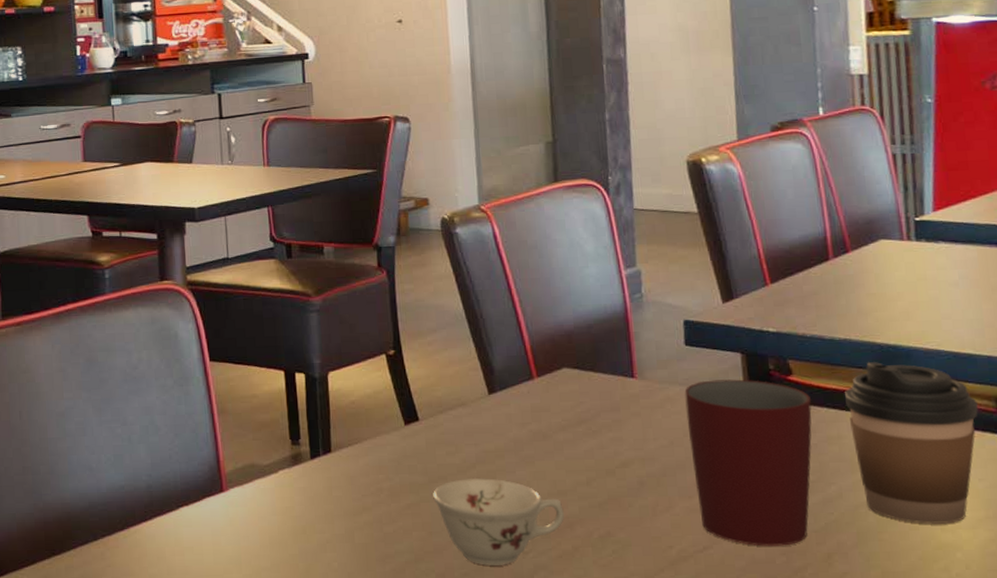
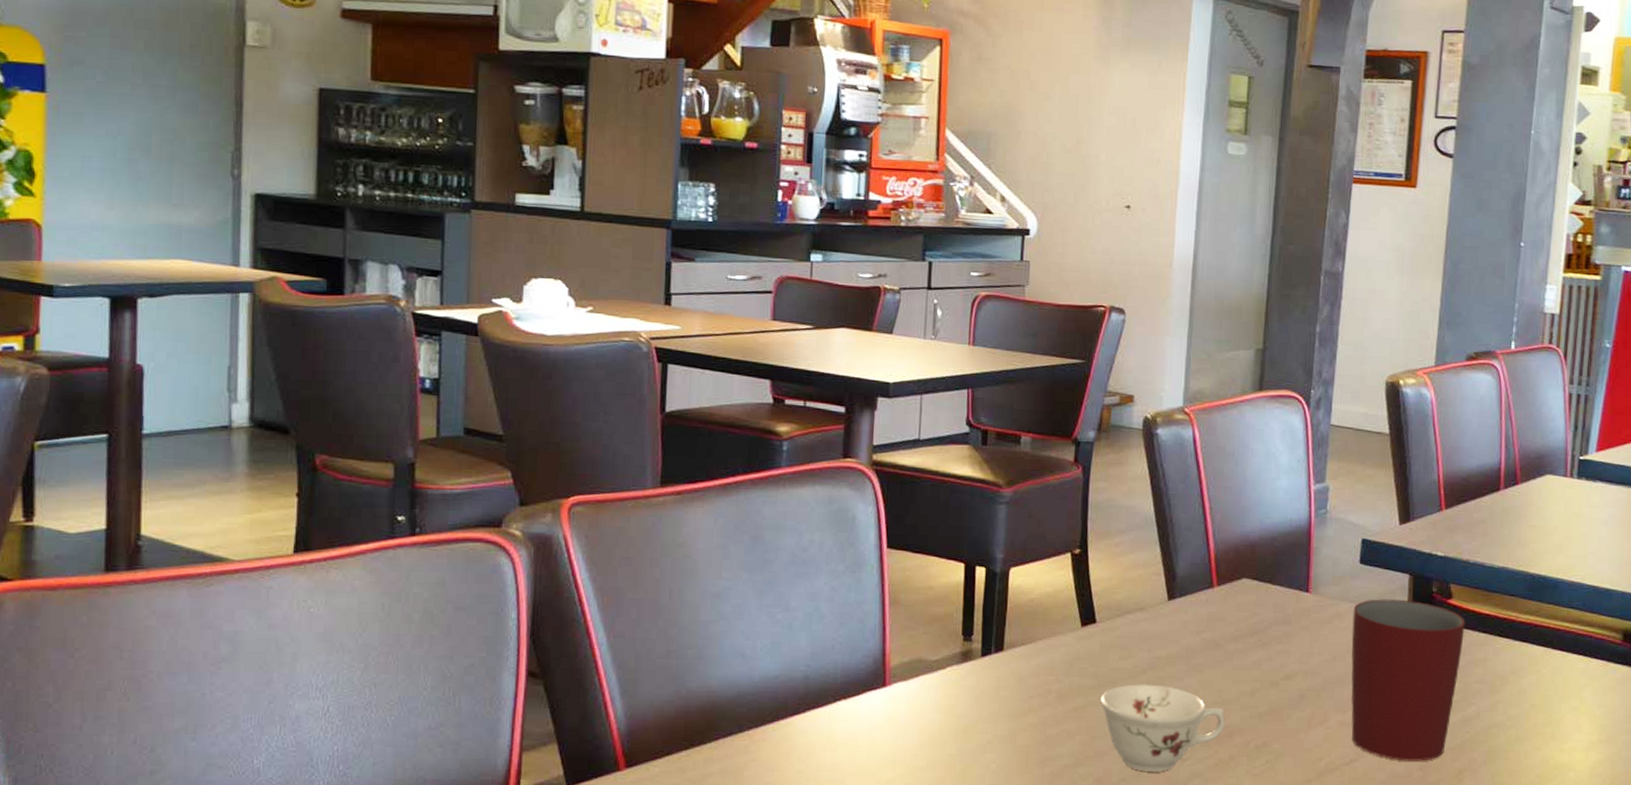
coffee cup: present [845,362,978,525] -> none [1495,591,1607,746]

